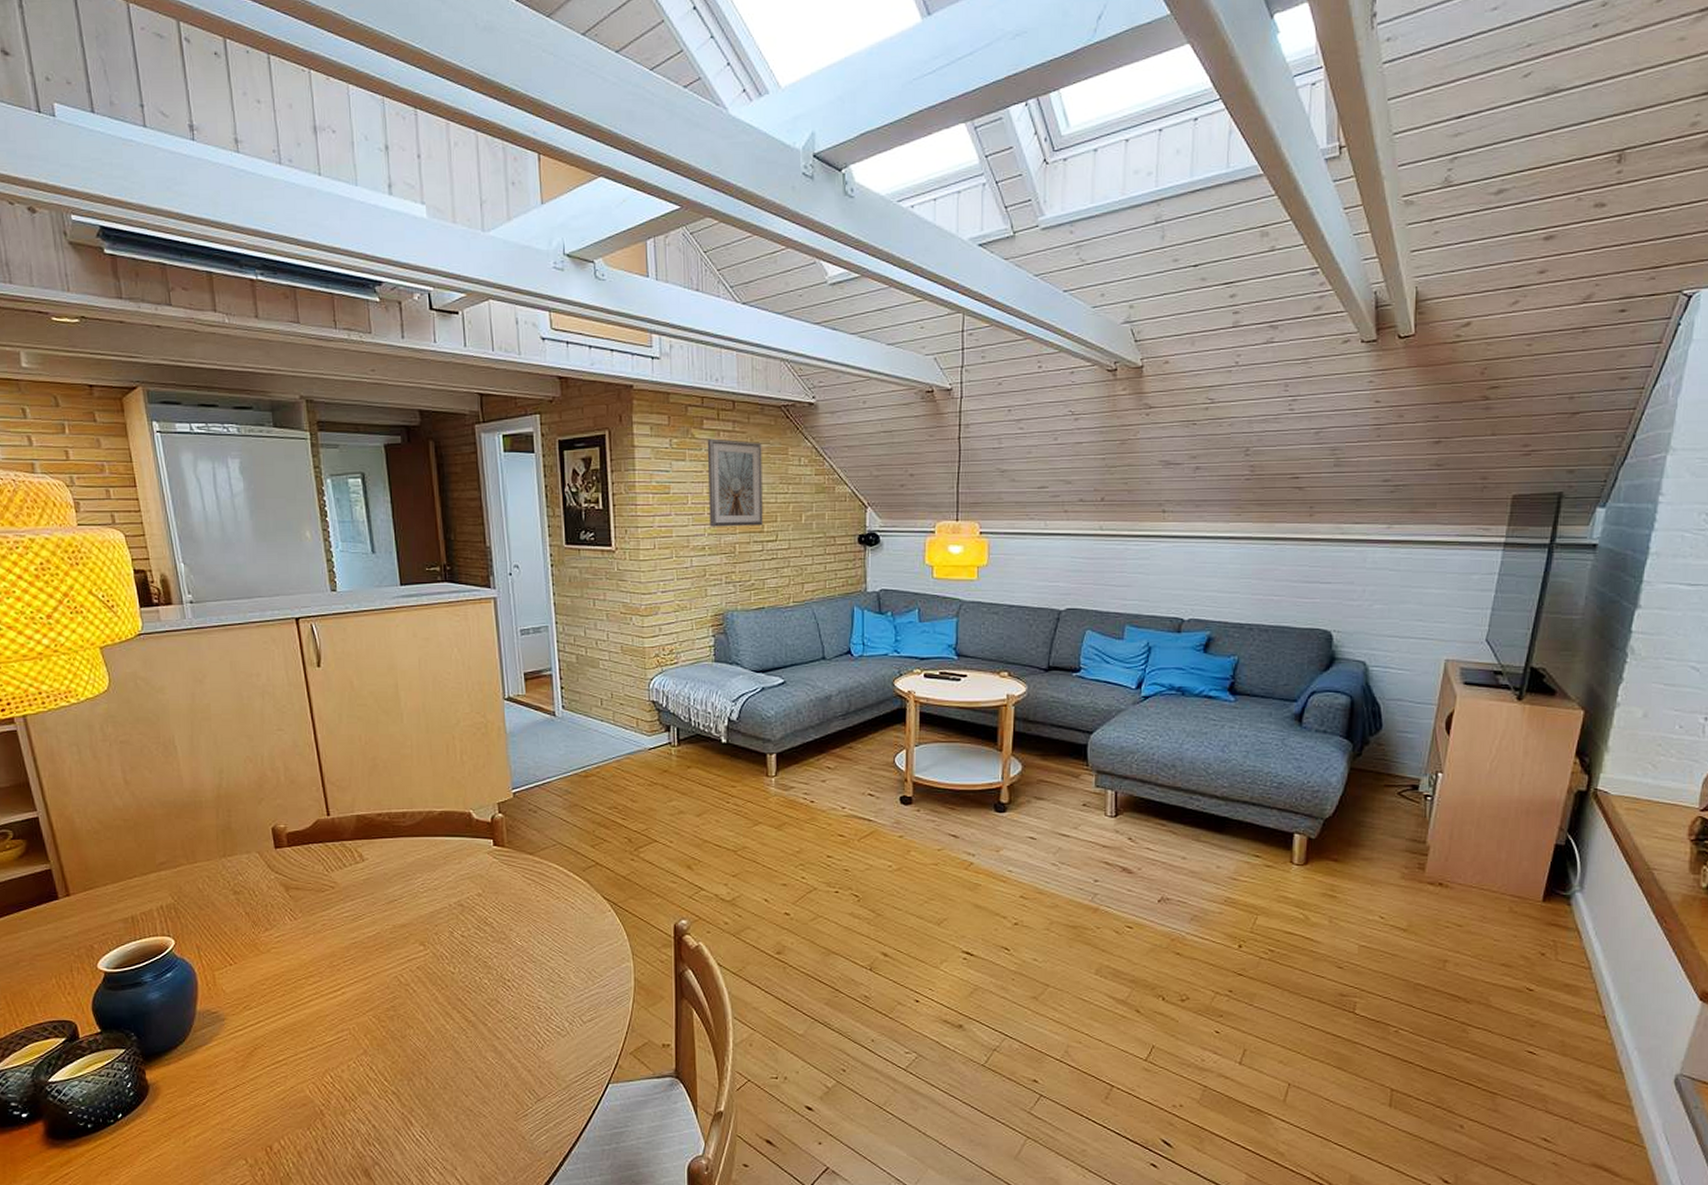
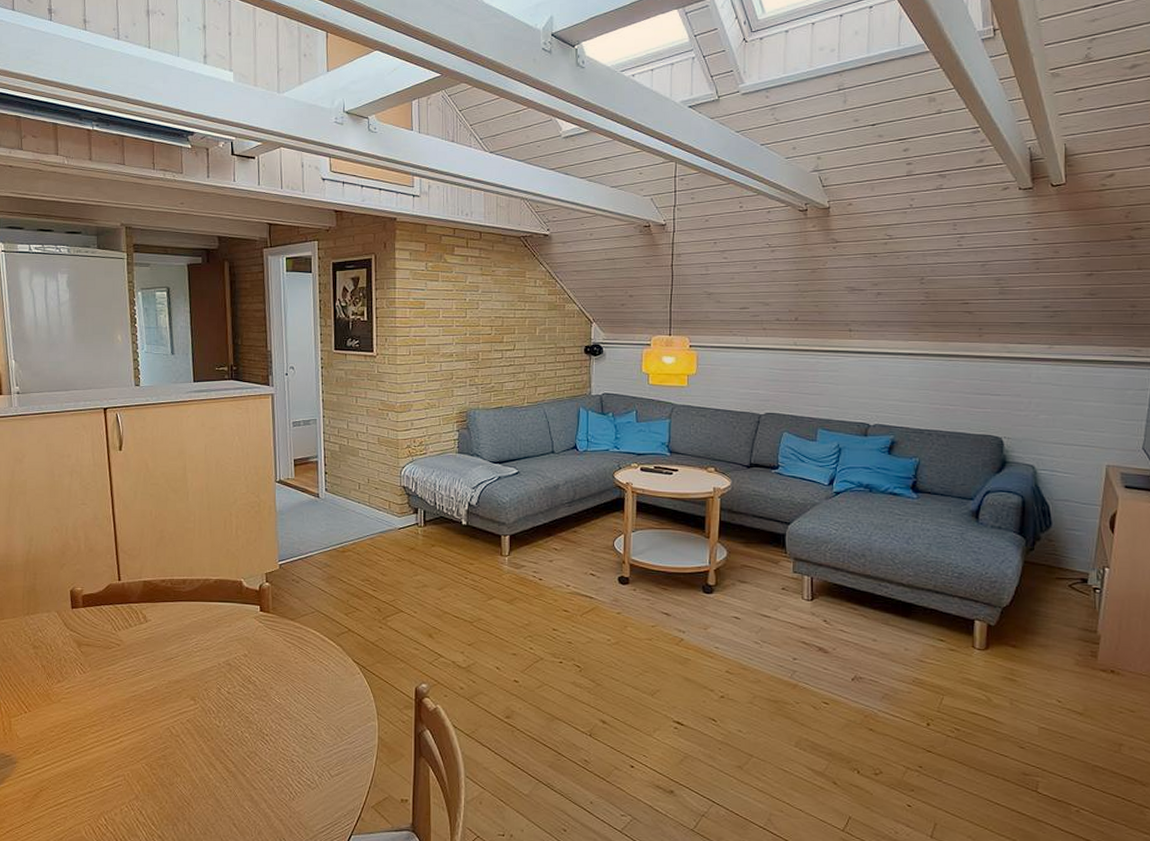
picture frame: present [707,438,763,527] -> none [457,263,503,337]

